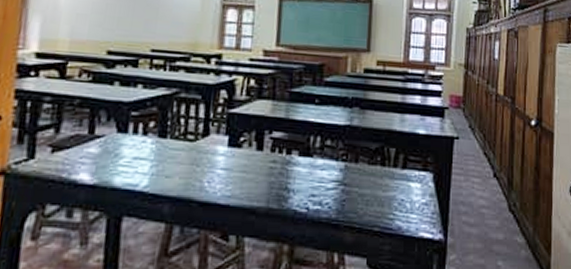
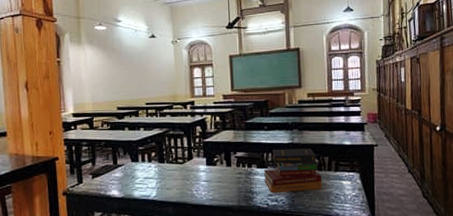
books: none [307,132,385,193] -> present [264,148,323,193]

